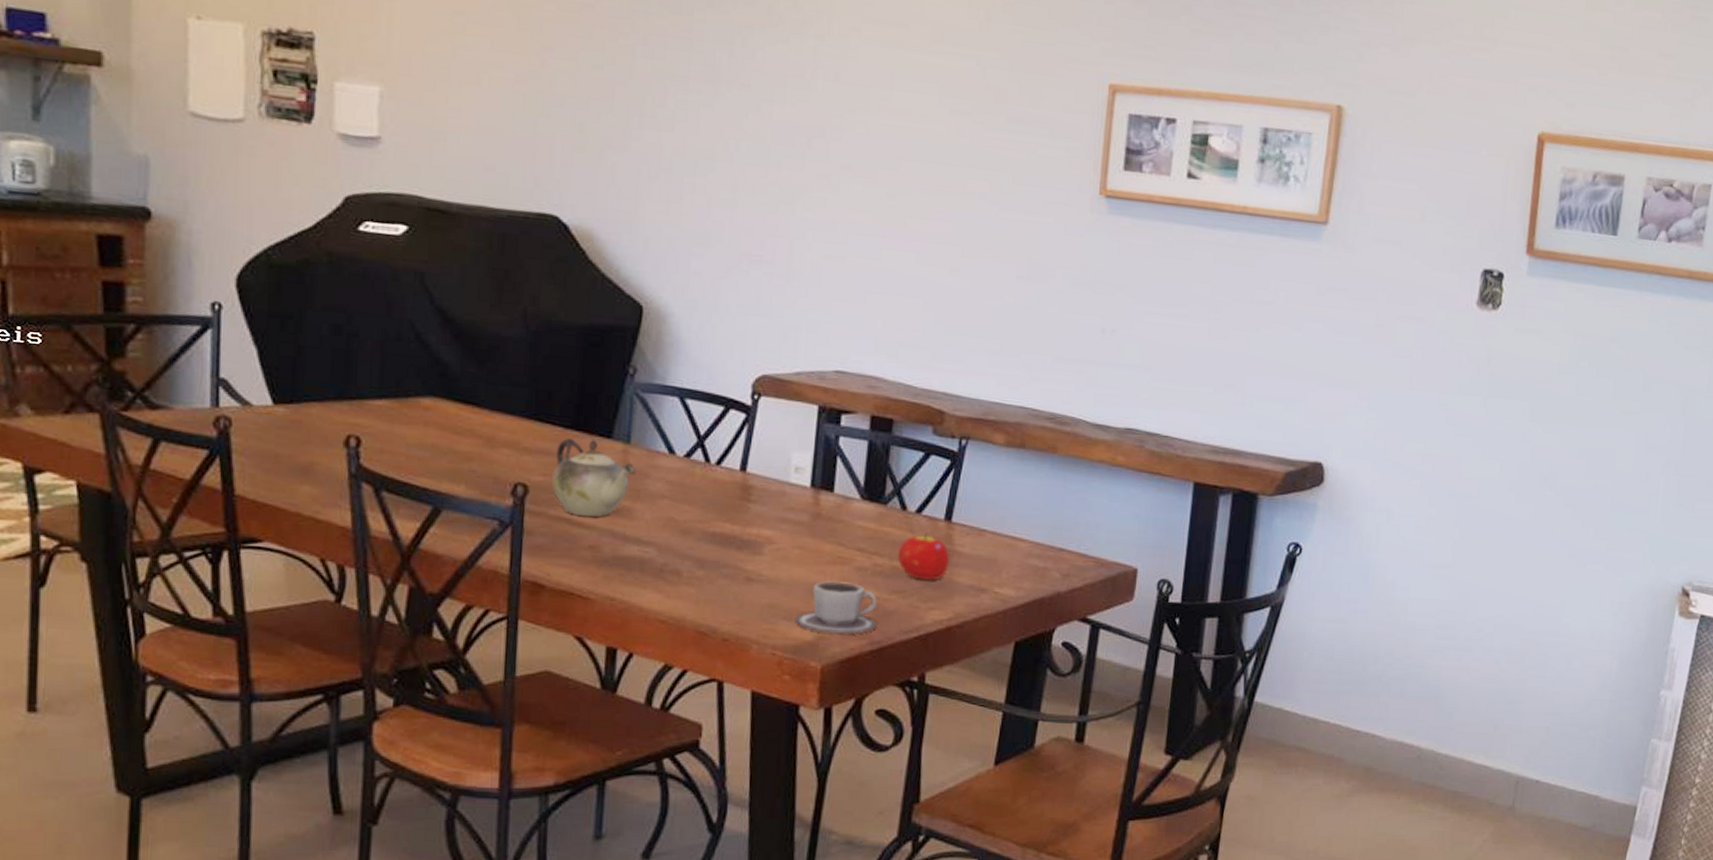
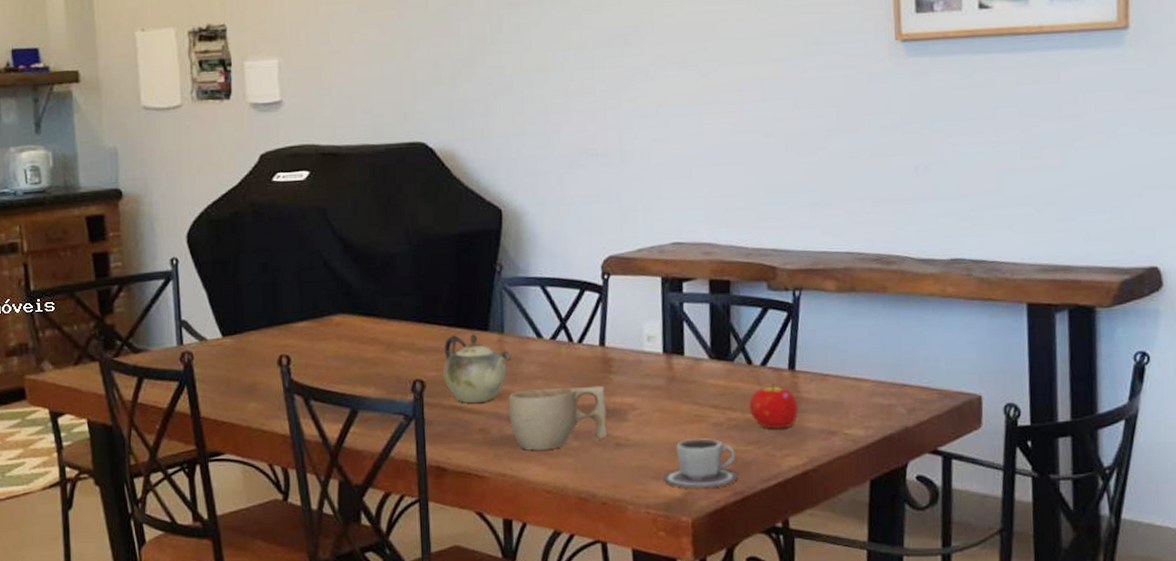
cup: none [625,509,741,576] -> present [508,385,608,450]

